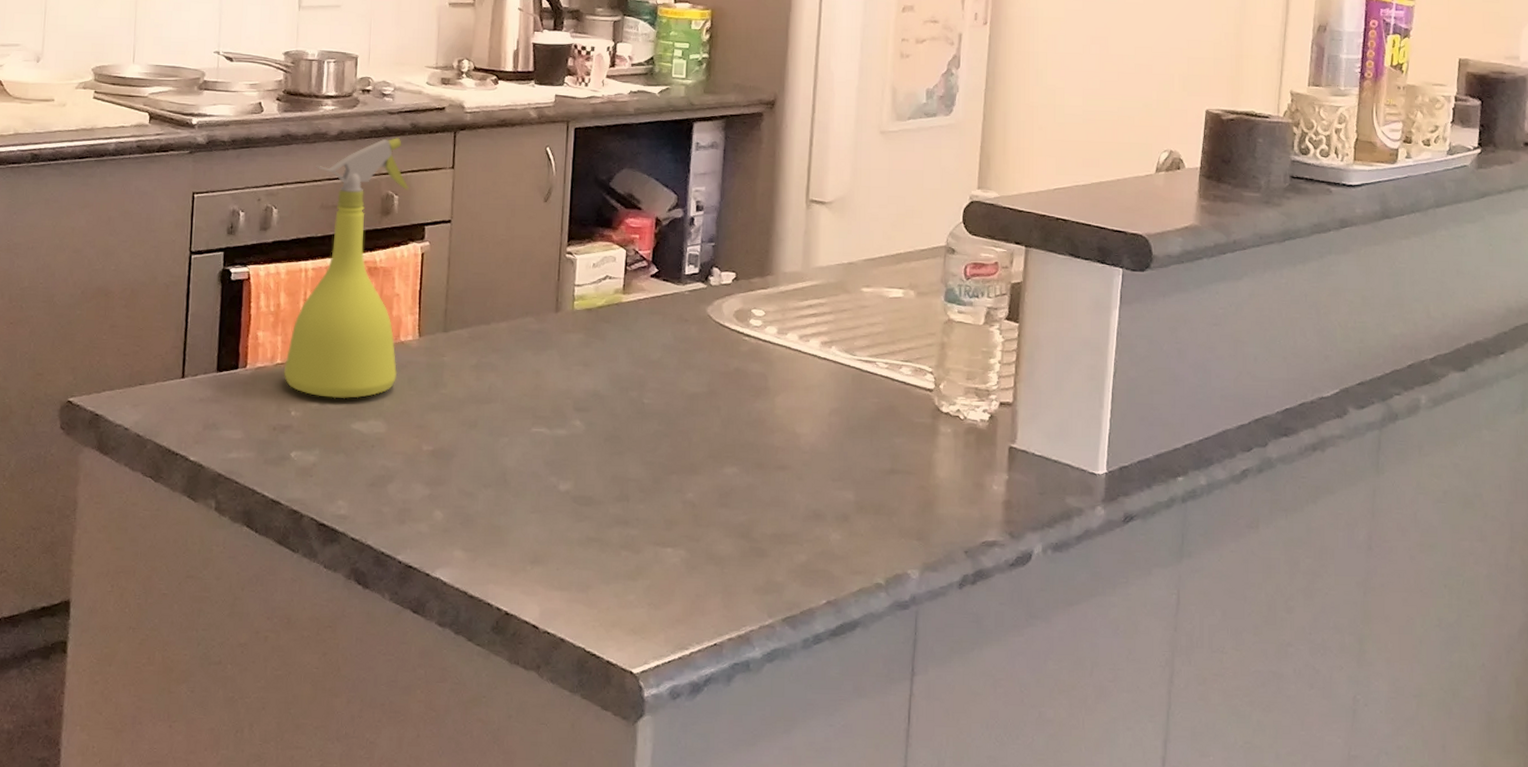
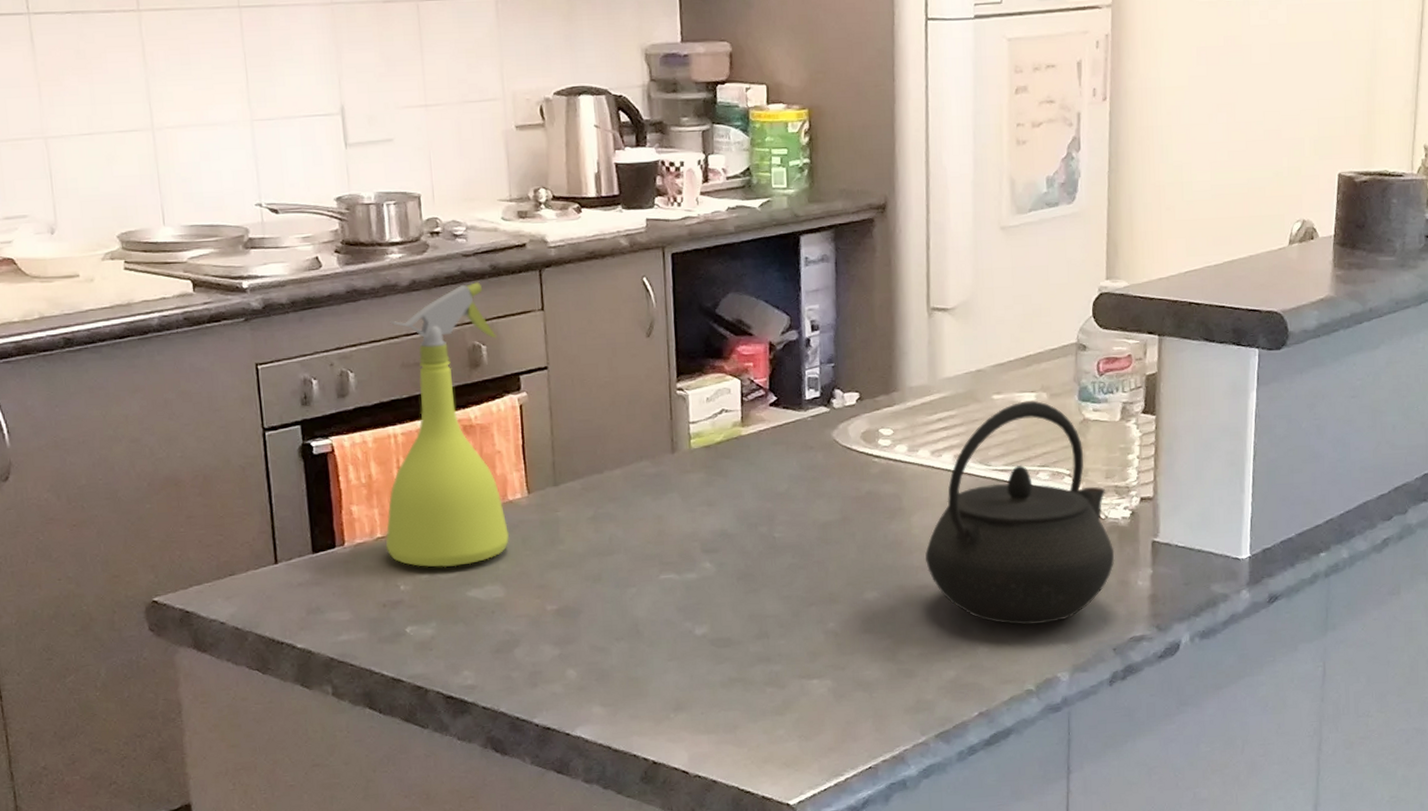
kettle: none [786,296,971,518] -> present [925,400,1115,625]

